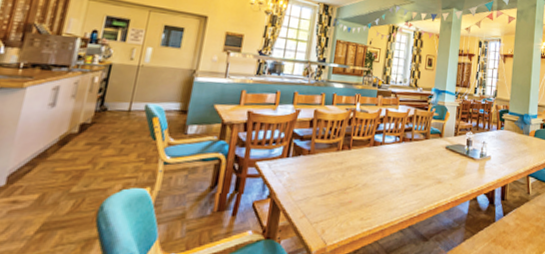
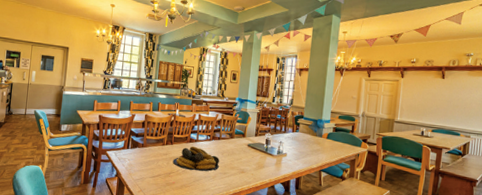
fruit bowl: none [350,151,411,185] -> present [172,146,220,172]

